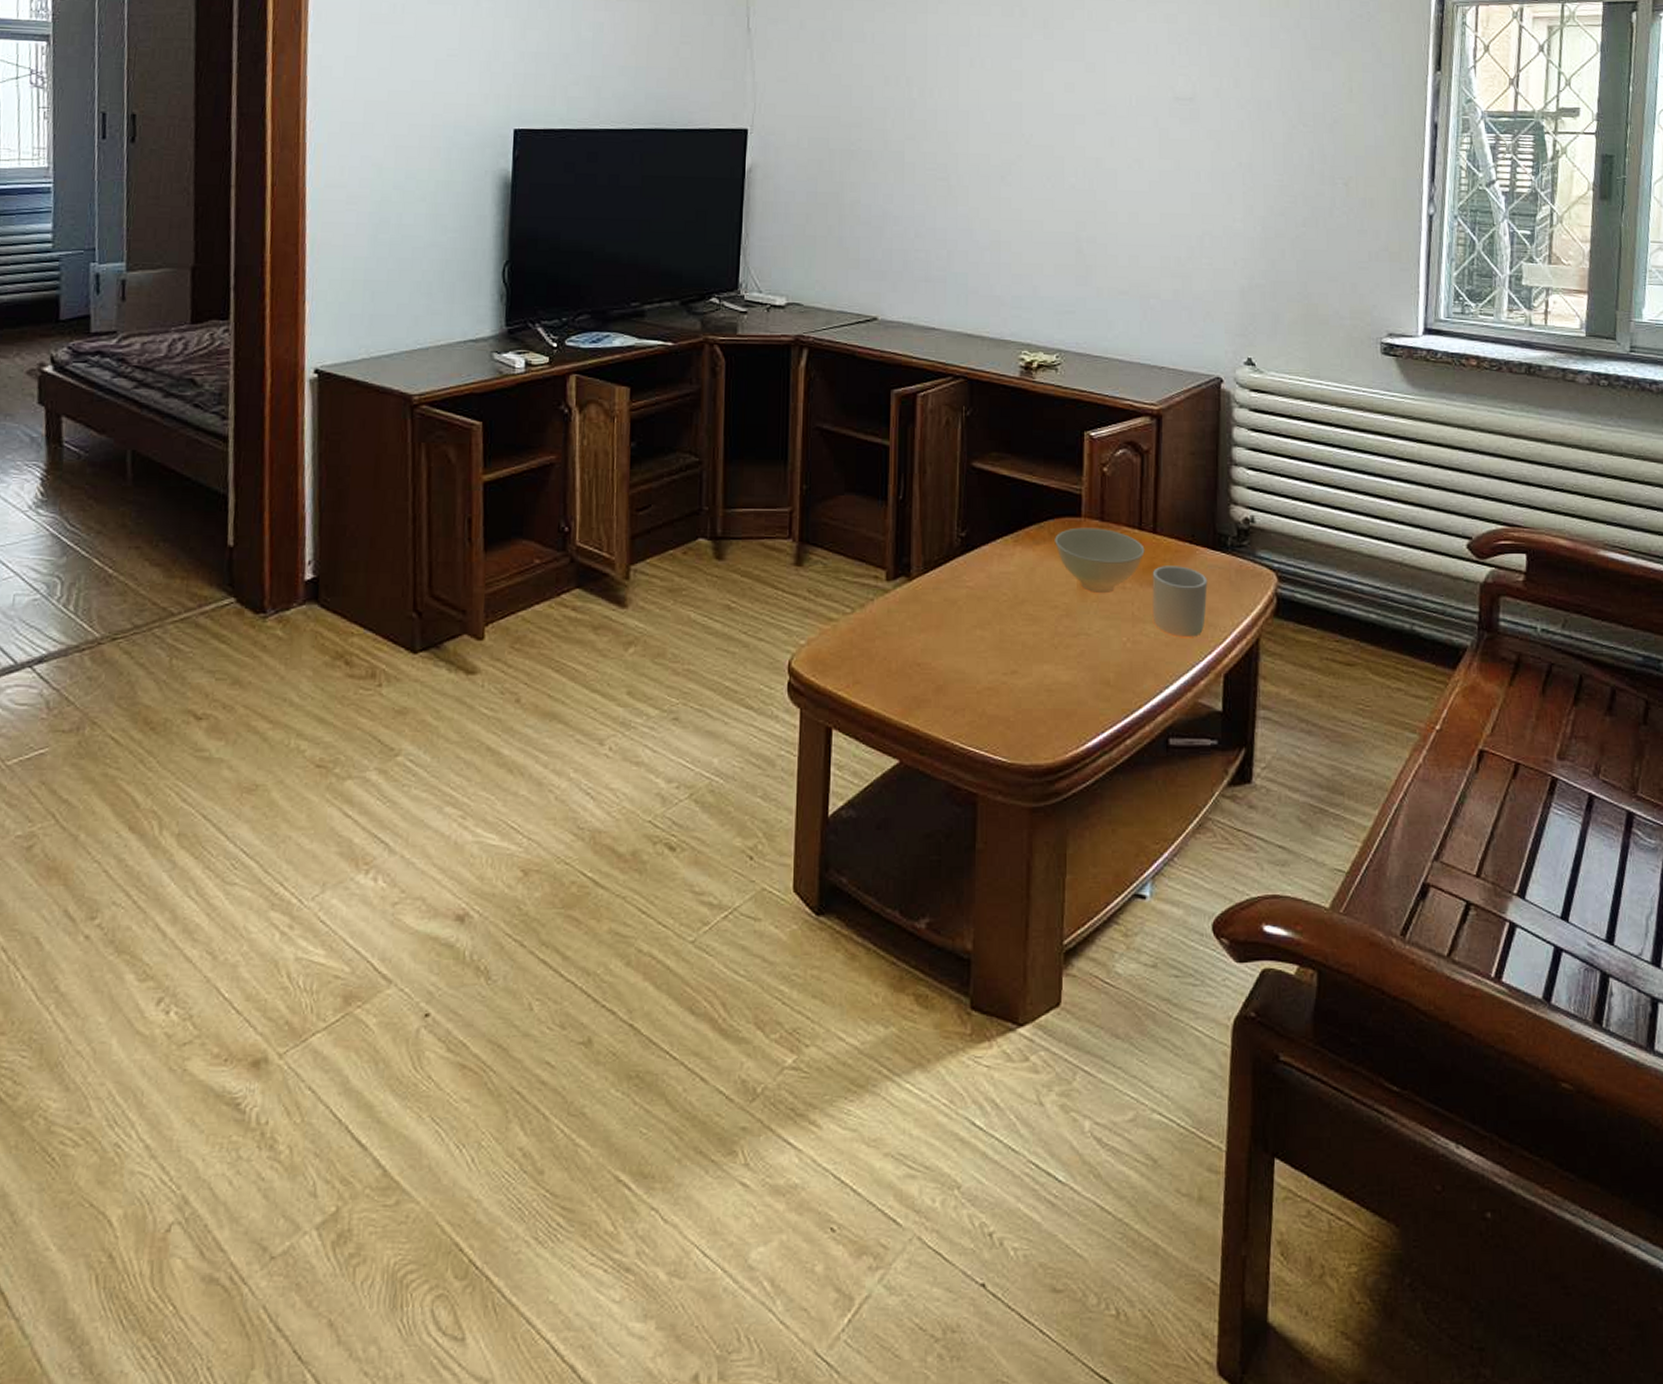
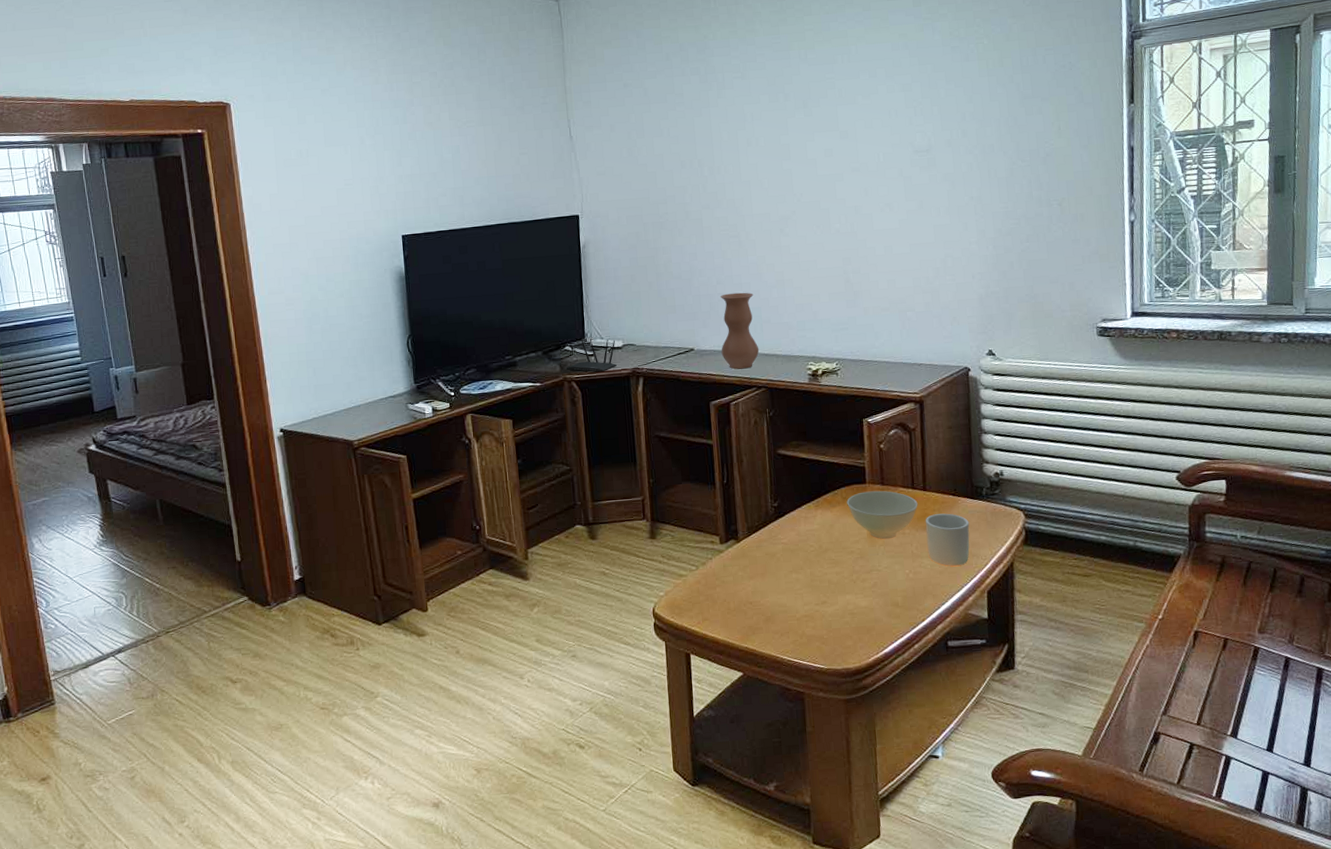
wifi router: none [709,290,778,337] -> present [566,339,617,373]
vase: none [912,251,961,351] -> present [720,292,760,369]

